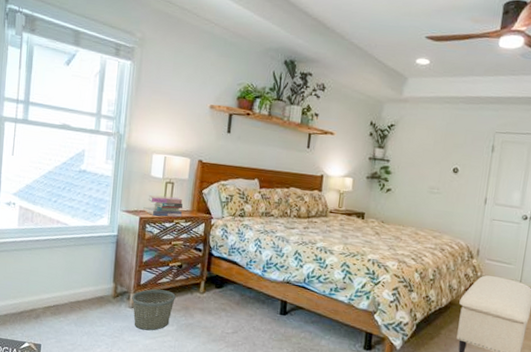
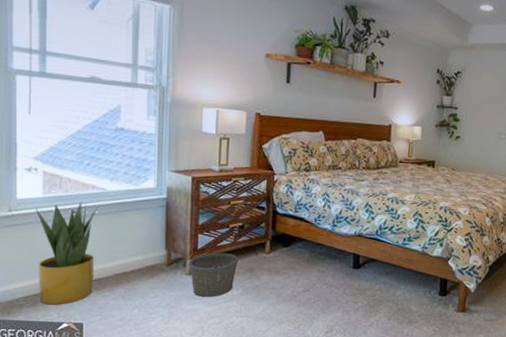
planter: none [8,234,62,326] -> present [35,201,100,305]
books: present [143,195,183,218] -> none [196,152,242,176]

